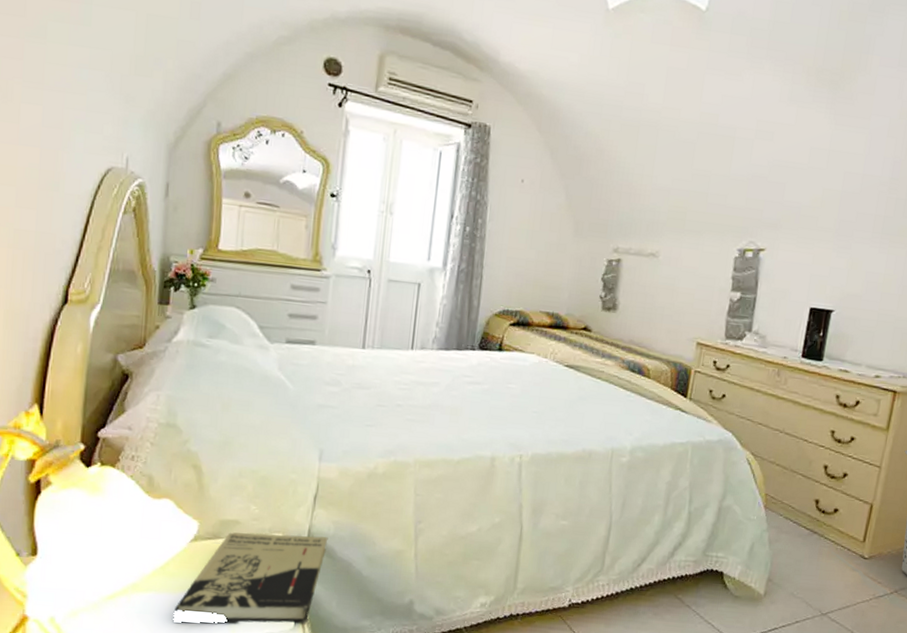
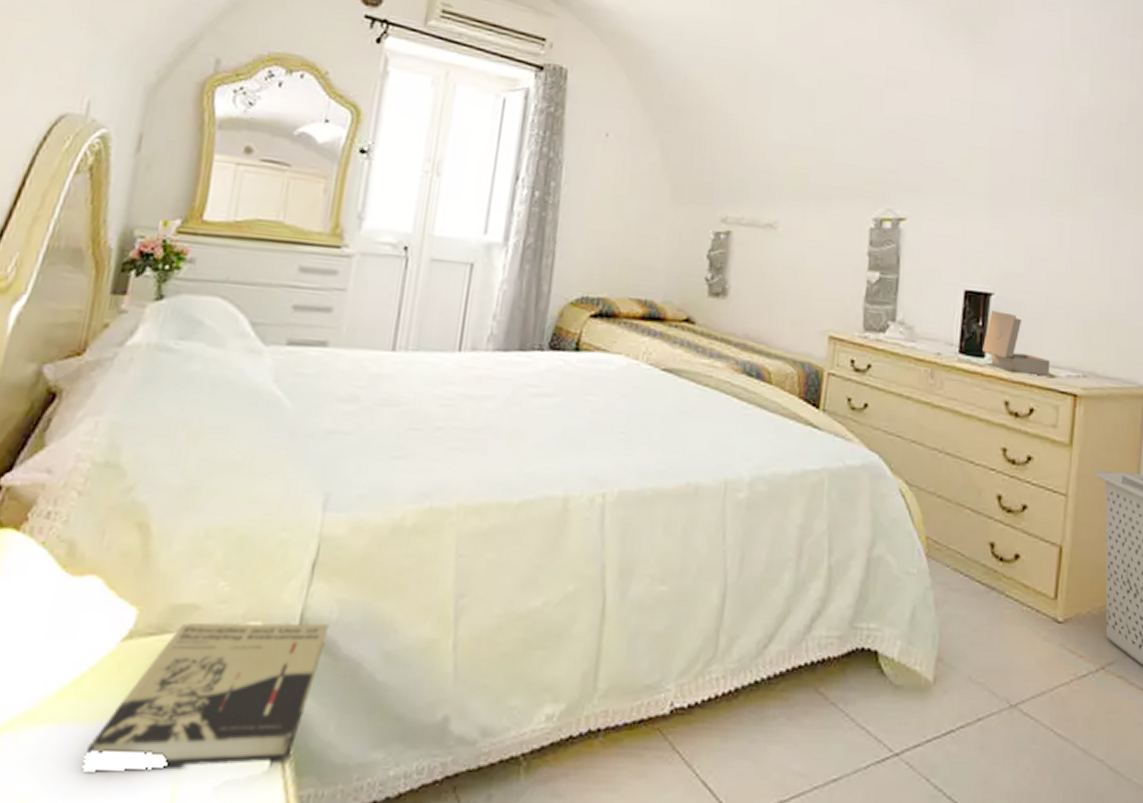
jewelry box: none [821,324,878,376] -> present [982,310,1053,376]

